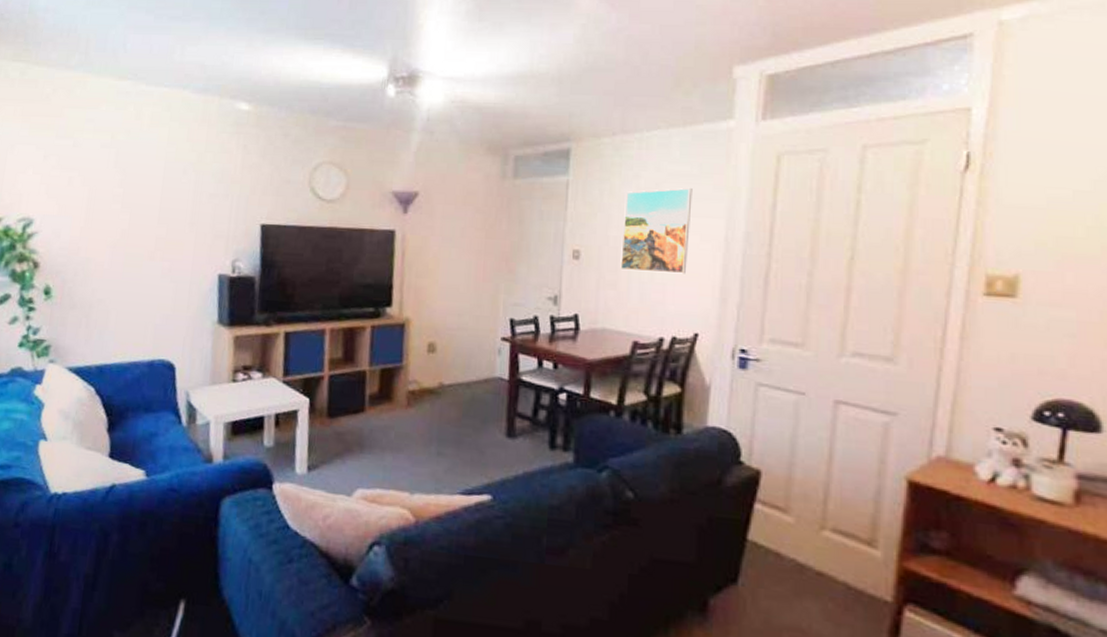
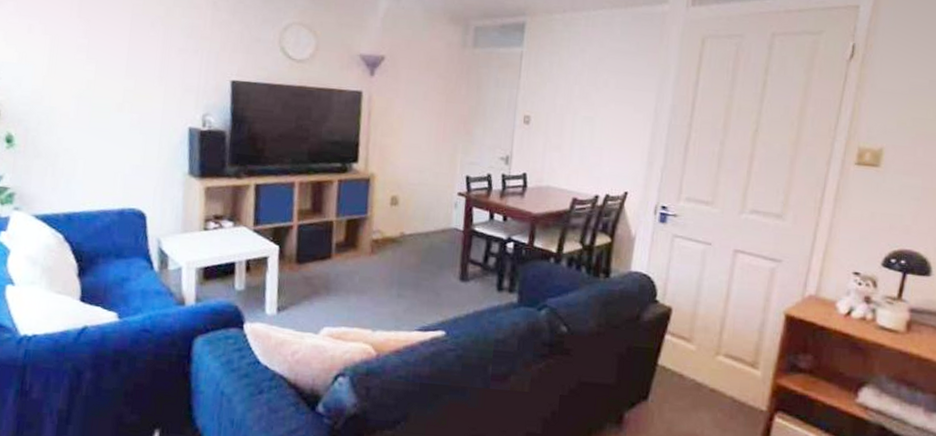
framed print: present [620,187,693,274] -> none [565,63,630,140]

